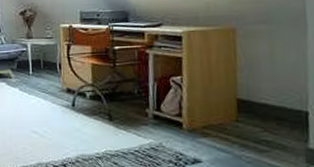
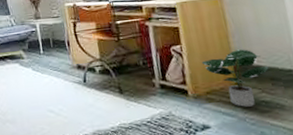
potted plant: none [202,85,276,145] -> present [201,49,269,107]

